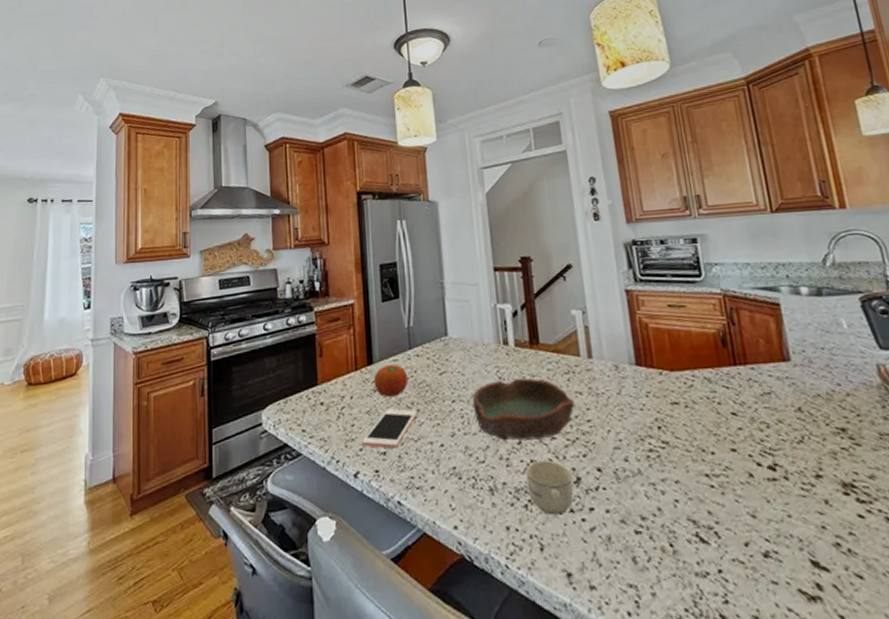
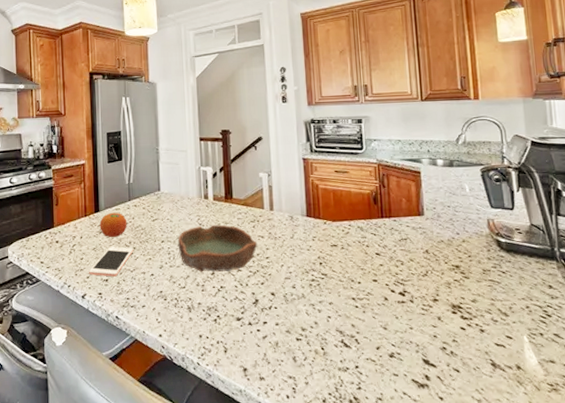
cup: present [525,461,574,515] -> none [216,287,252,327]

